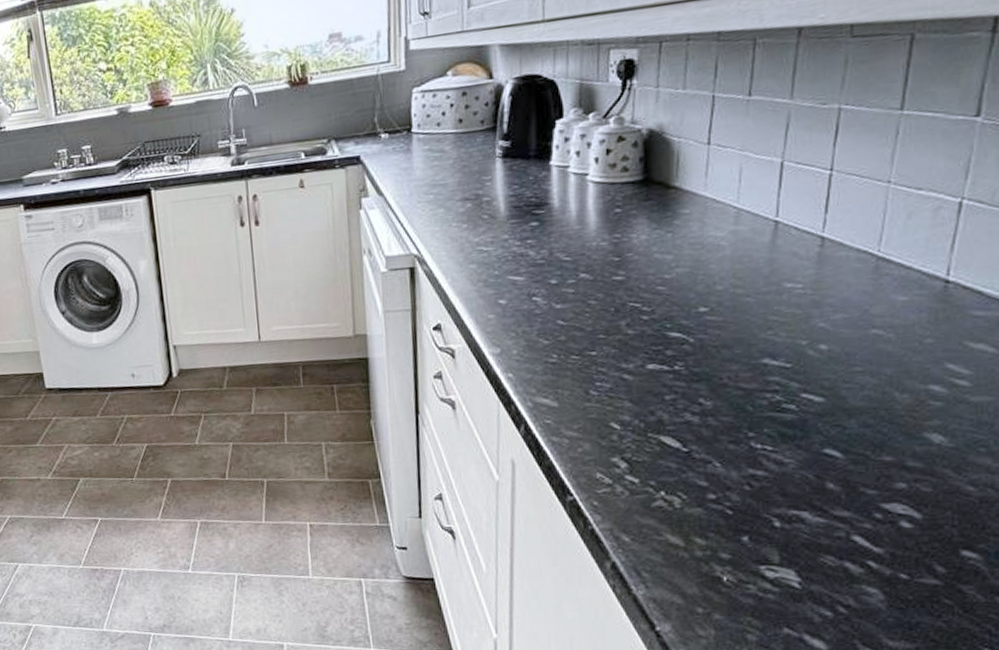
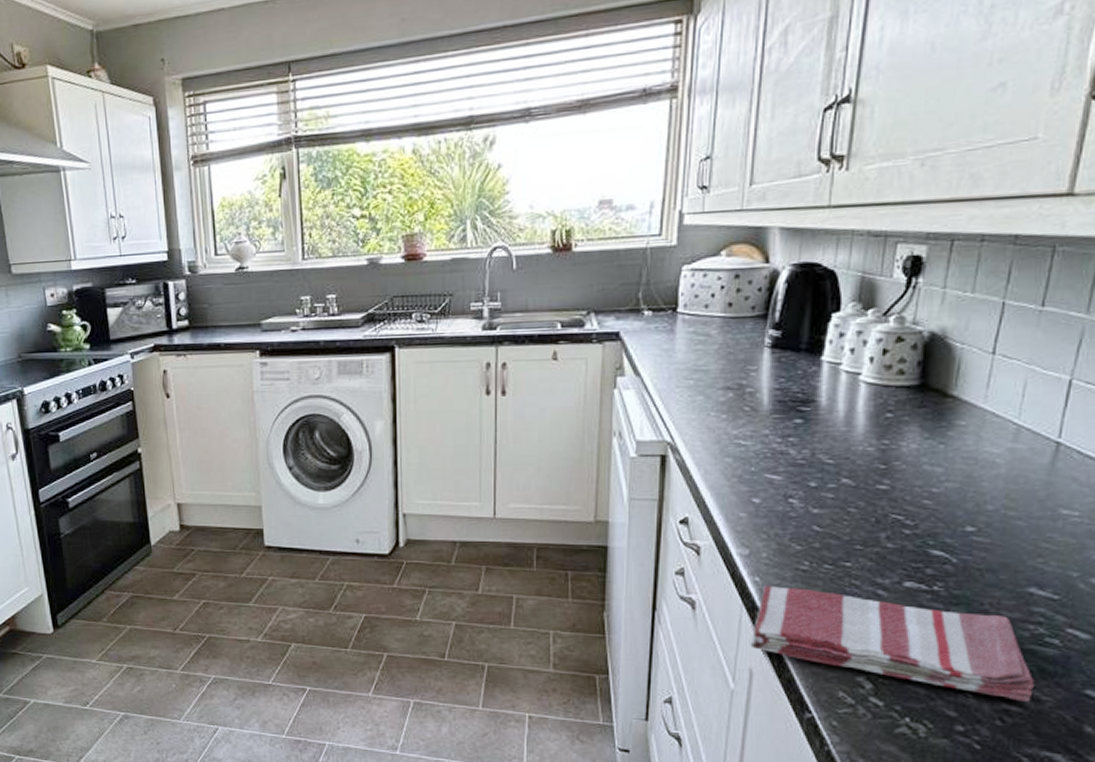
dish towel: none [509,379,776,466] -> present [750,585,1034,702]

